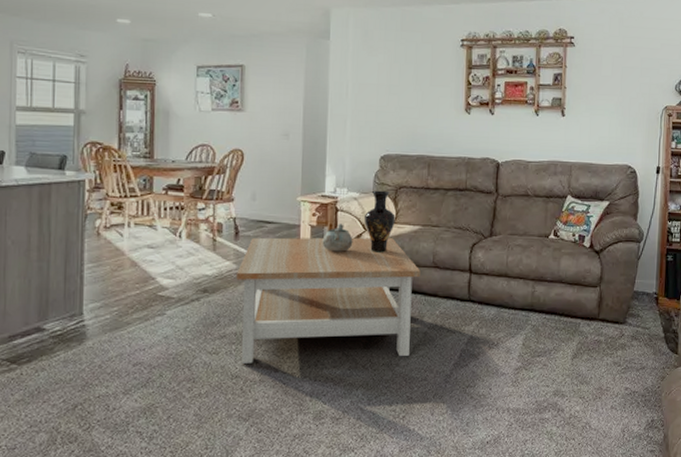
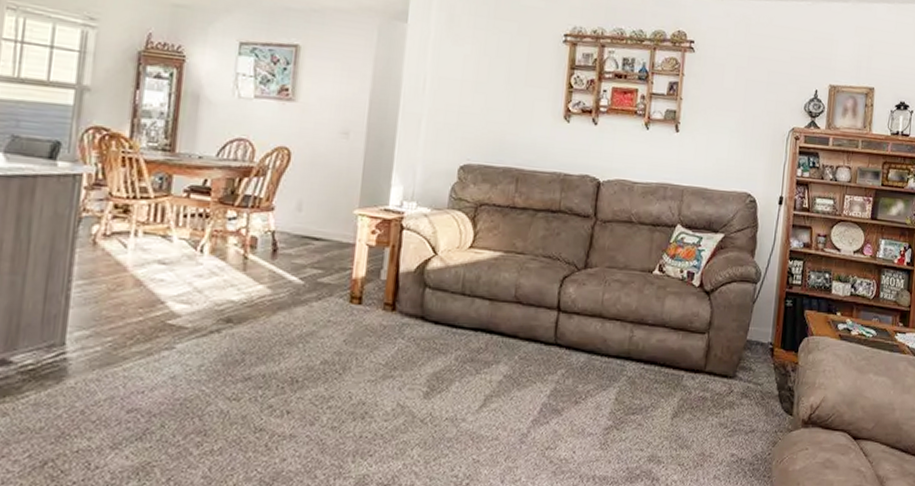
coffee table: present [236,237,421,364] -> none [269,257,499,414]
decorative bowl: present [322,224,353,252] -> none [381,245,420,279]
vase: present [365,190,395,253] -> none [435,206,473,282]

